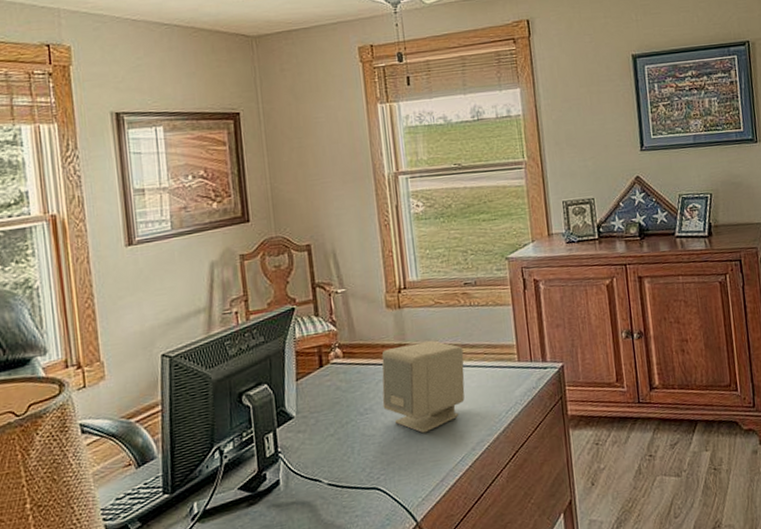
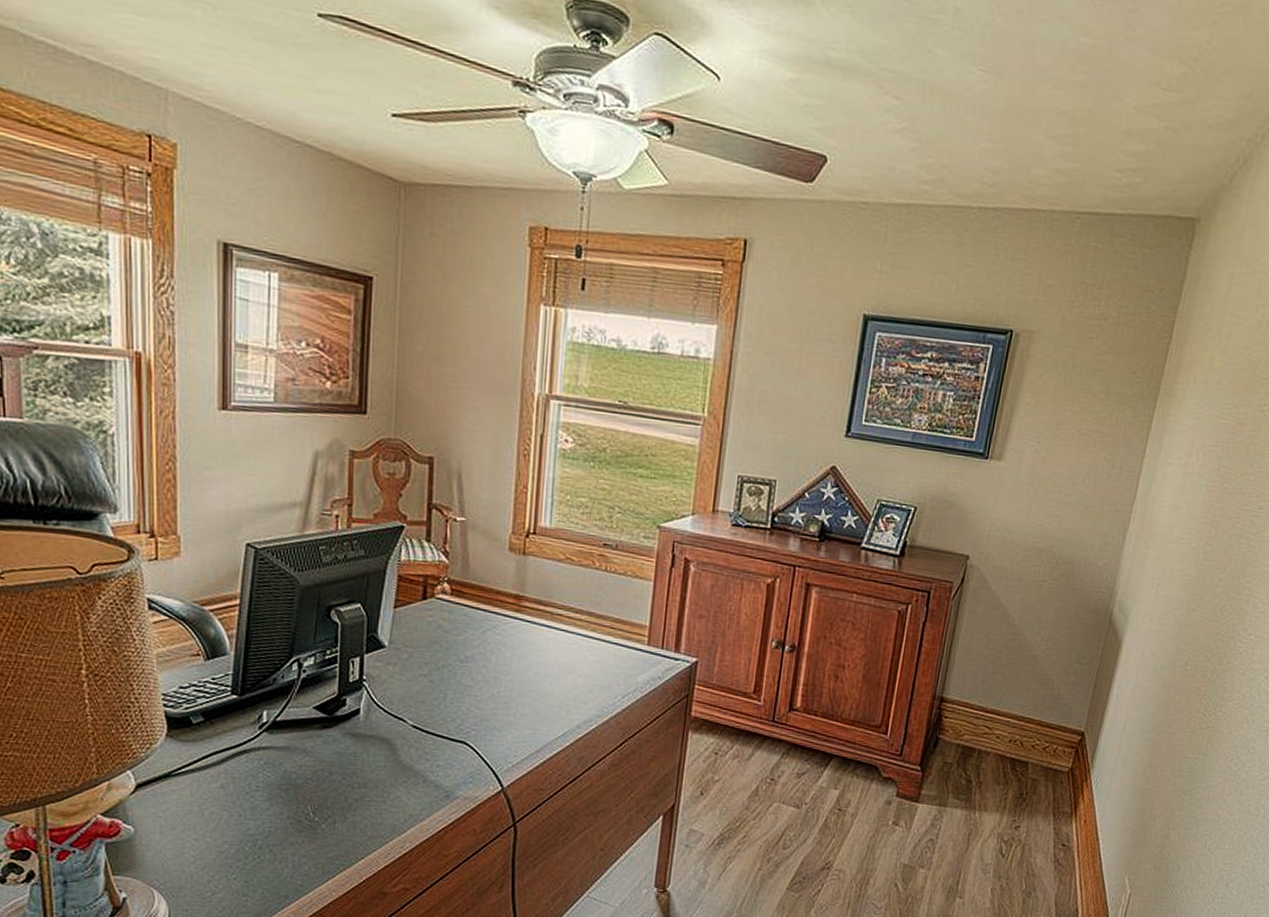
speaker: present [381,341,465,434] -> none [486,597,588,698]

